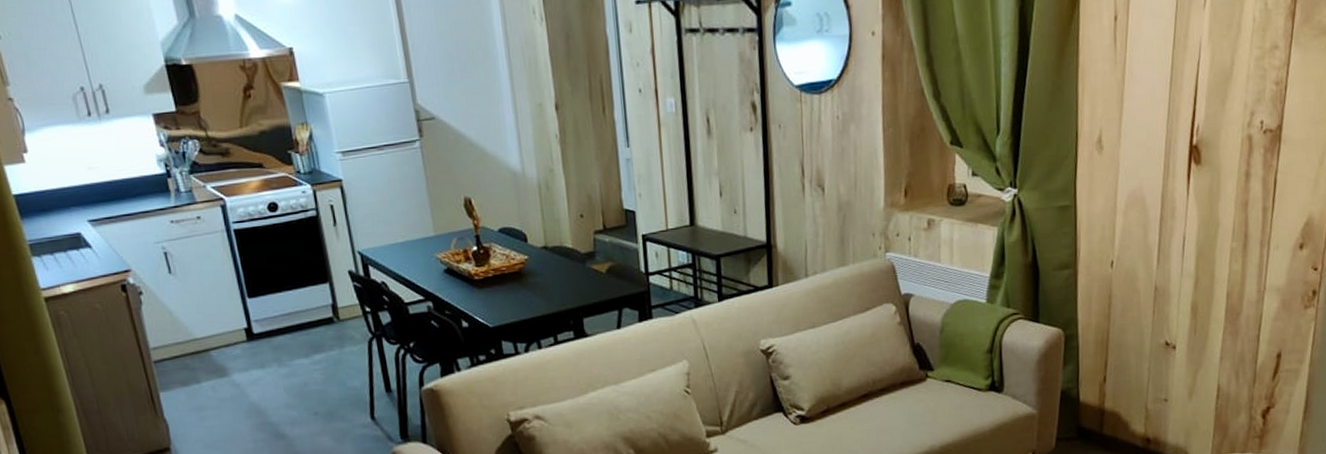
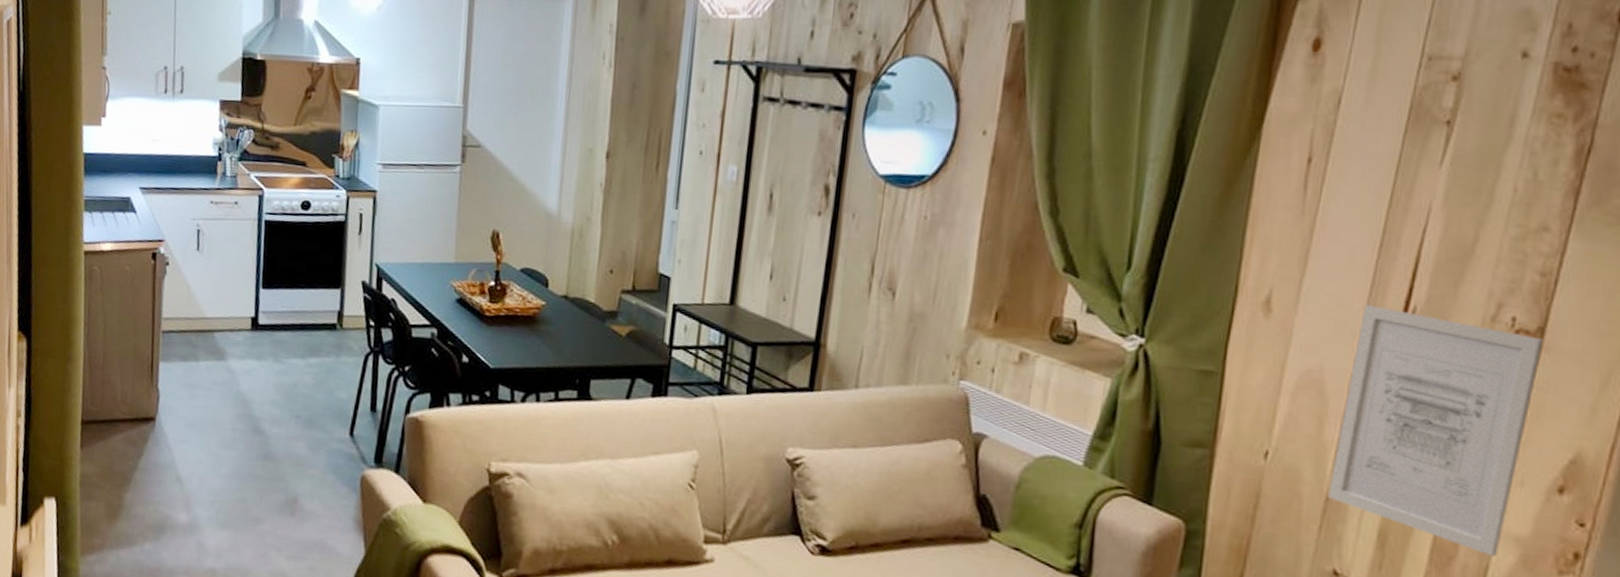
wall art: none [1156,129,1282,307] -> present [1327,304,1545,557]

